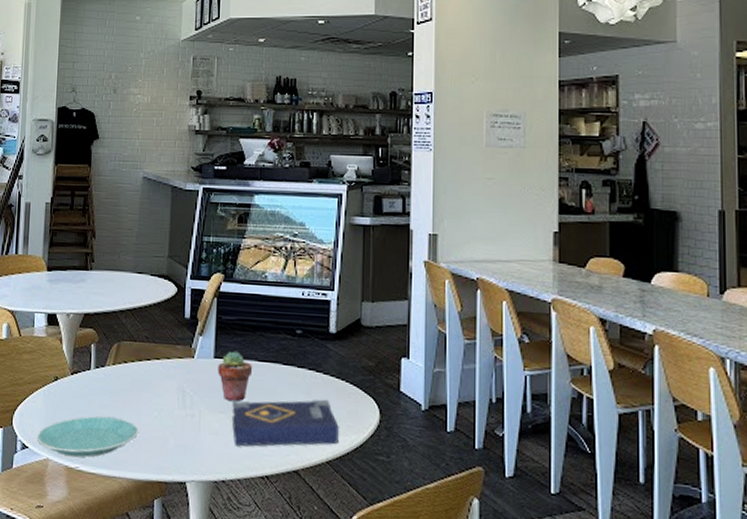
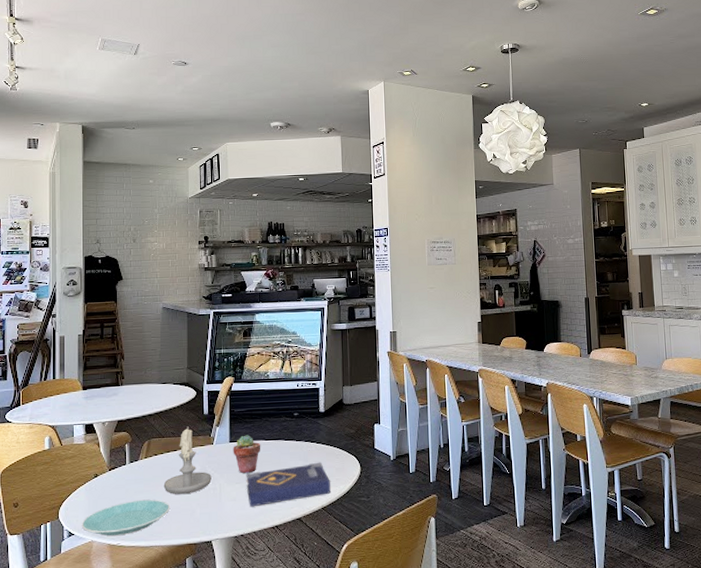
candle: none [132,331,190,418] -> present [163,426,212,495]

